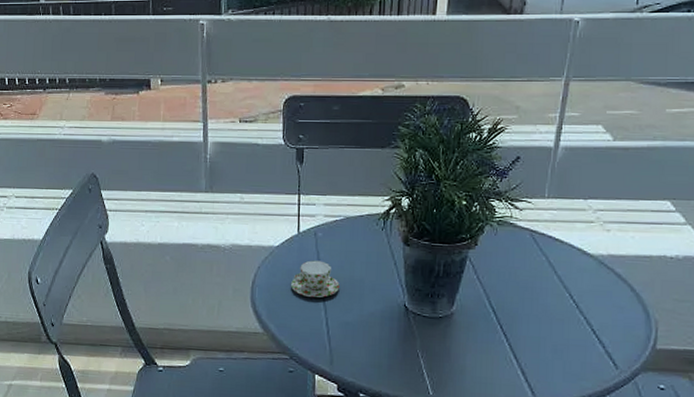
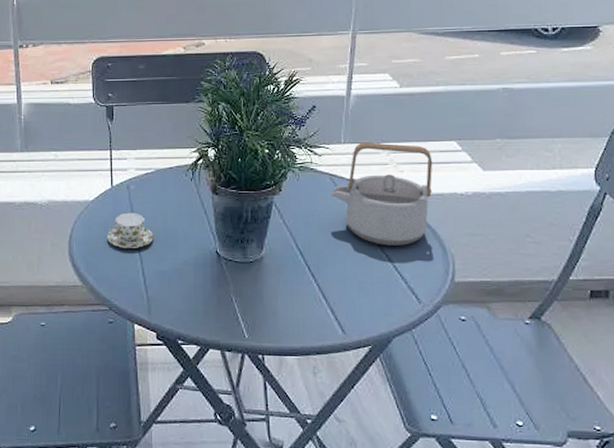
teapot: none [529,198,643,309] -> present [330,142,433,246]

